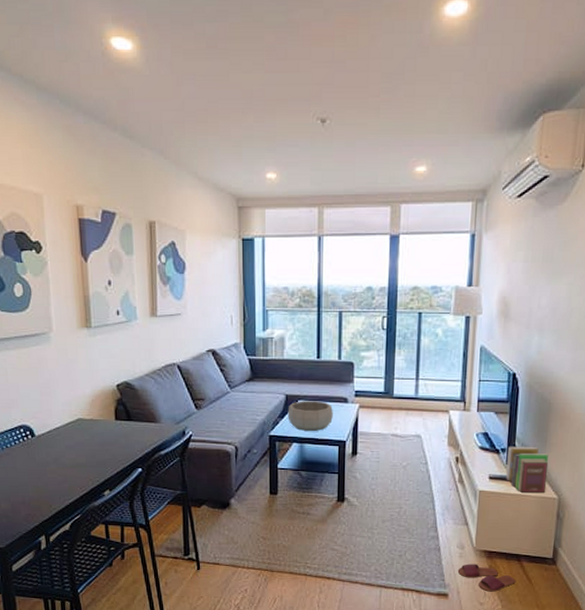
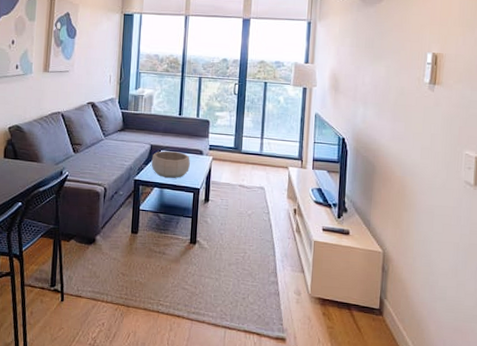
slippers: present [458,564,516,592] -> none [295,310,347,339]
books: present [506,446,549,493] -> none [337,202,374,246]

